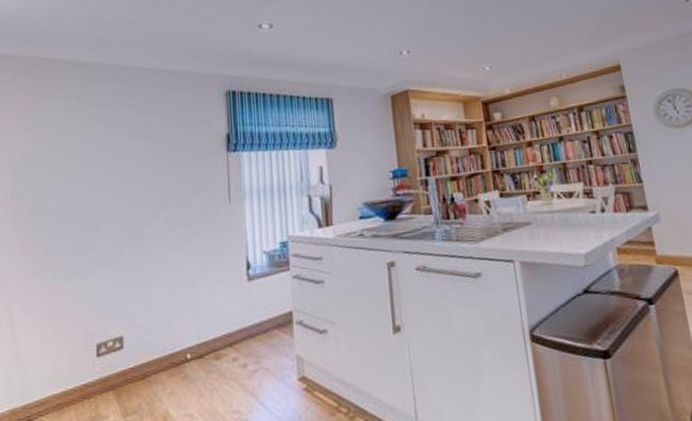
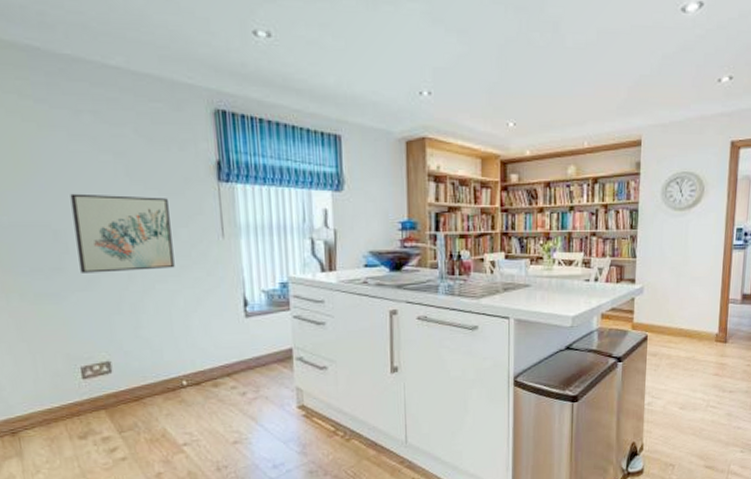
wall art: none [106,172,187,249] -> present [70,193,175,273]

